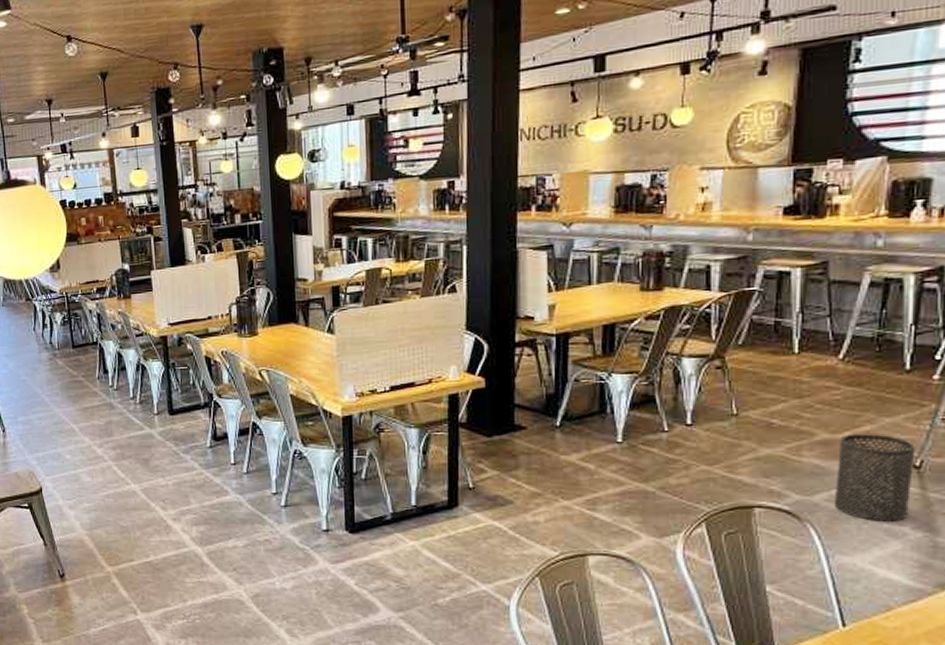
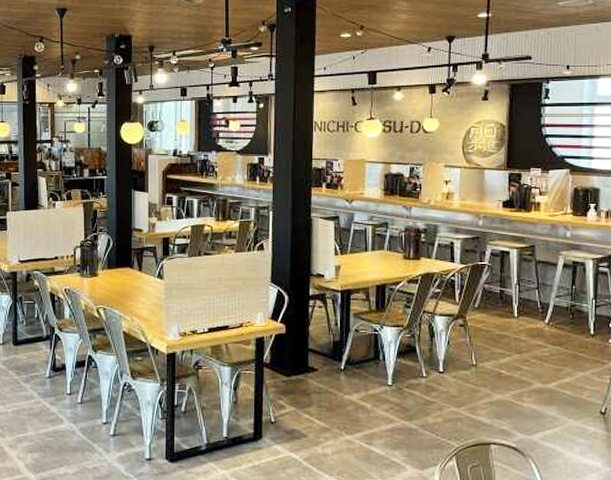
trash can: present [834,434,916,522] -> none [547,385,601,458]

